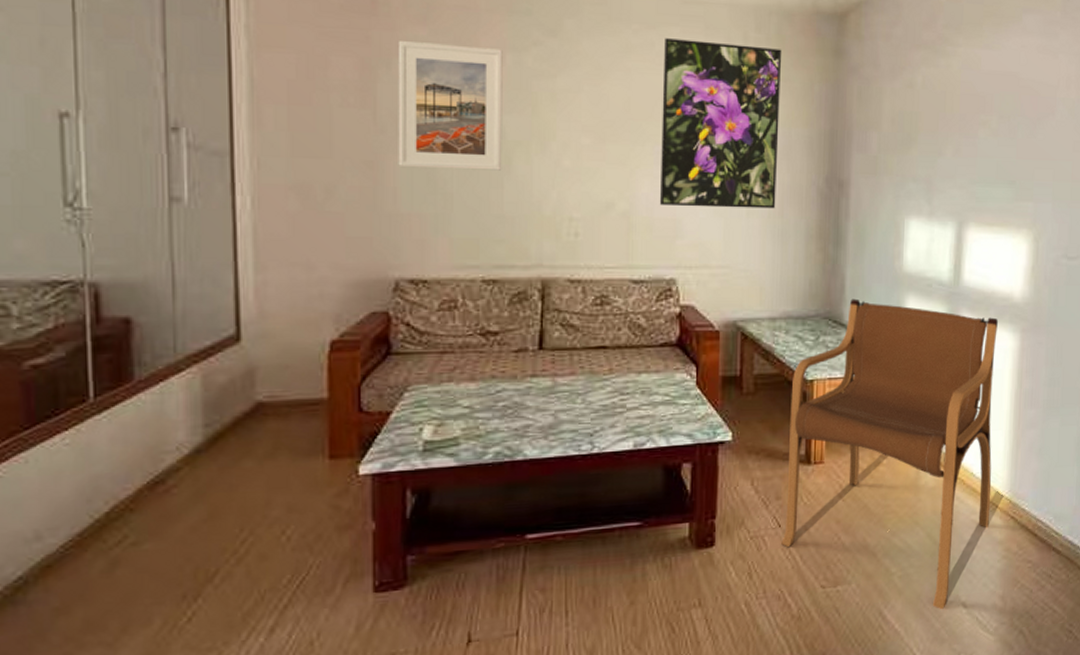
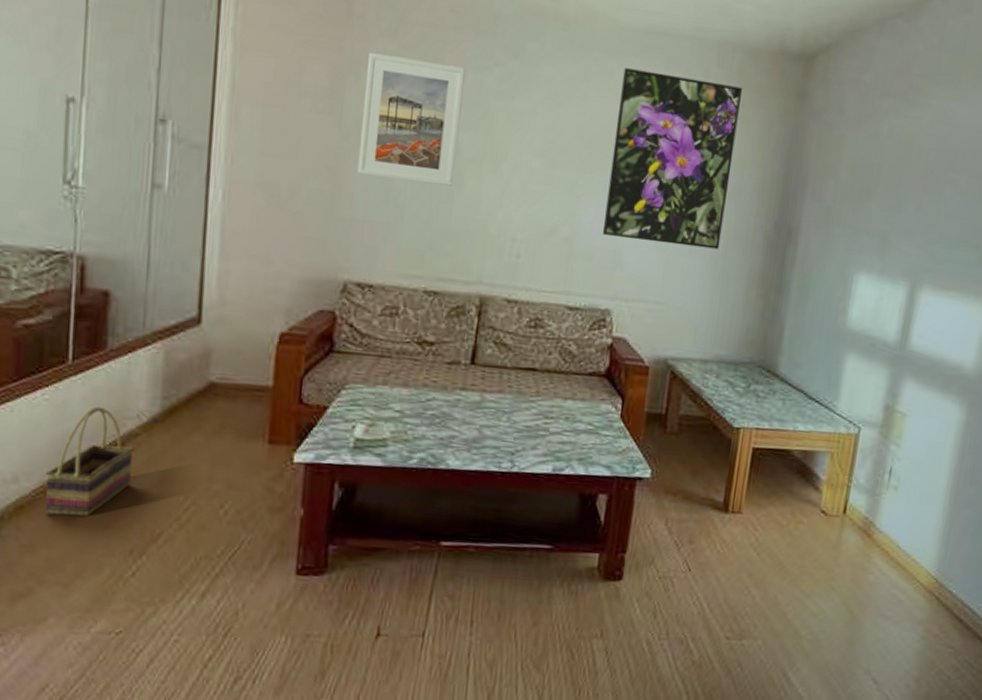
basket: none [75,444,177,570] -> present [46,406,134,516]
armchair: present [781,298,998,610] -> none [690,350,944,682]

